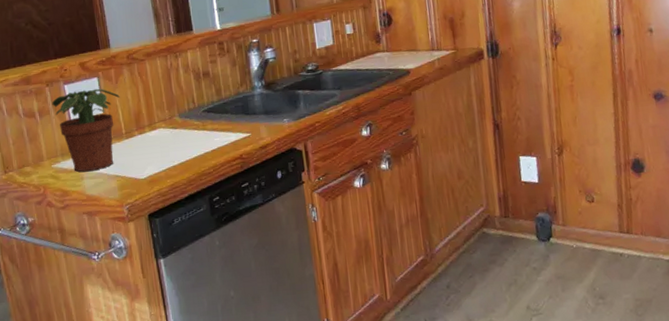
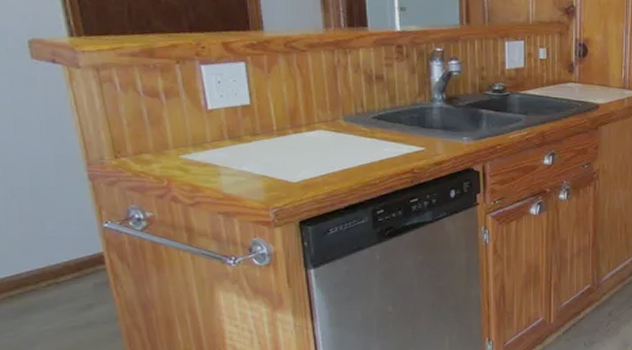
potted plant: present [51,88,120,172] -> none [182,74,272,168]

